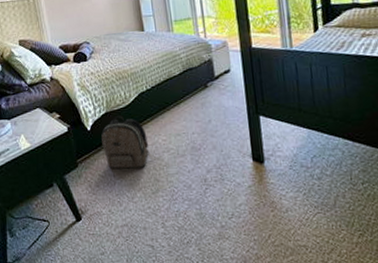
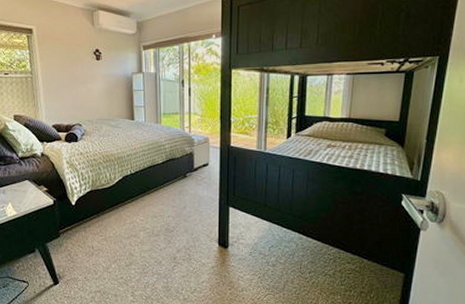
backpack: present [100,116,150,169] -> none [83,195,127,243]

